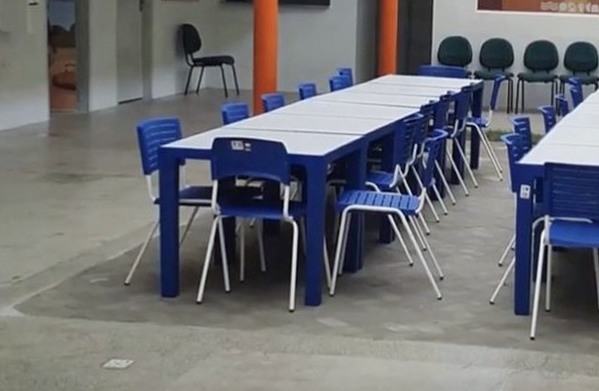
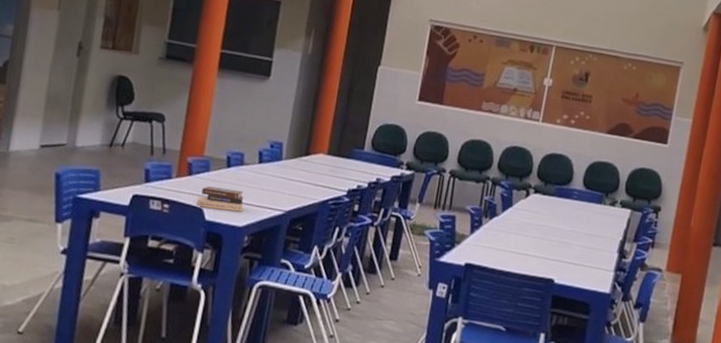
books: none [276,120,322,142] -> present [196,186,244,212]

